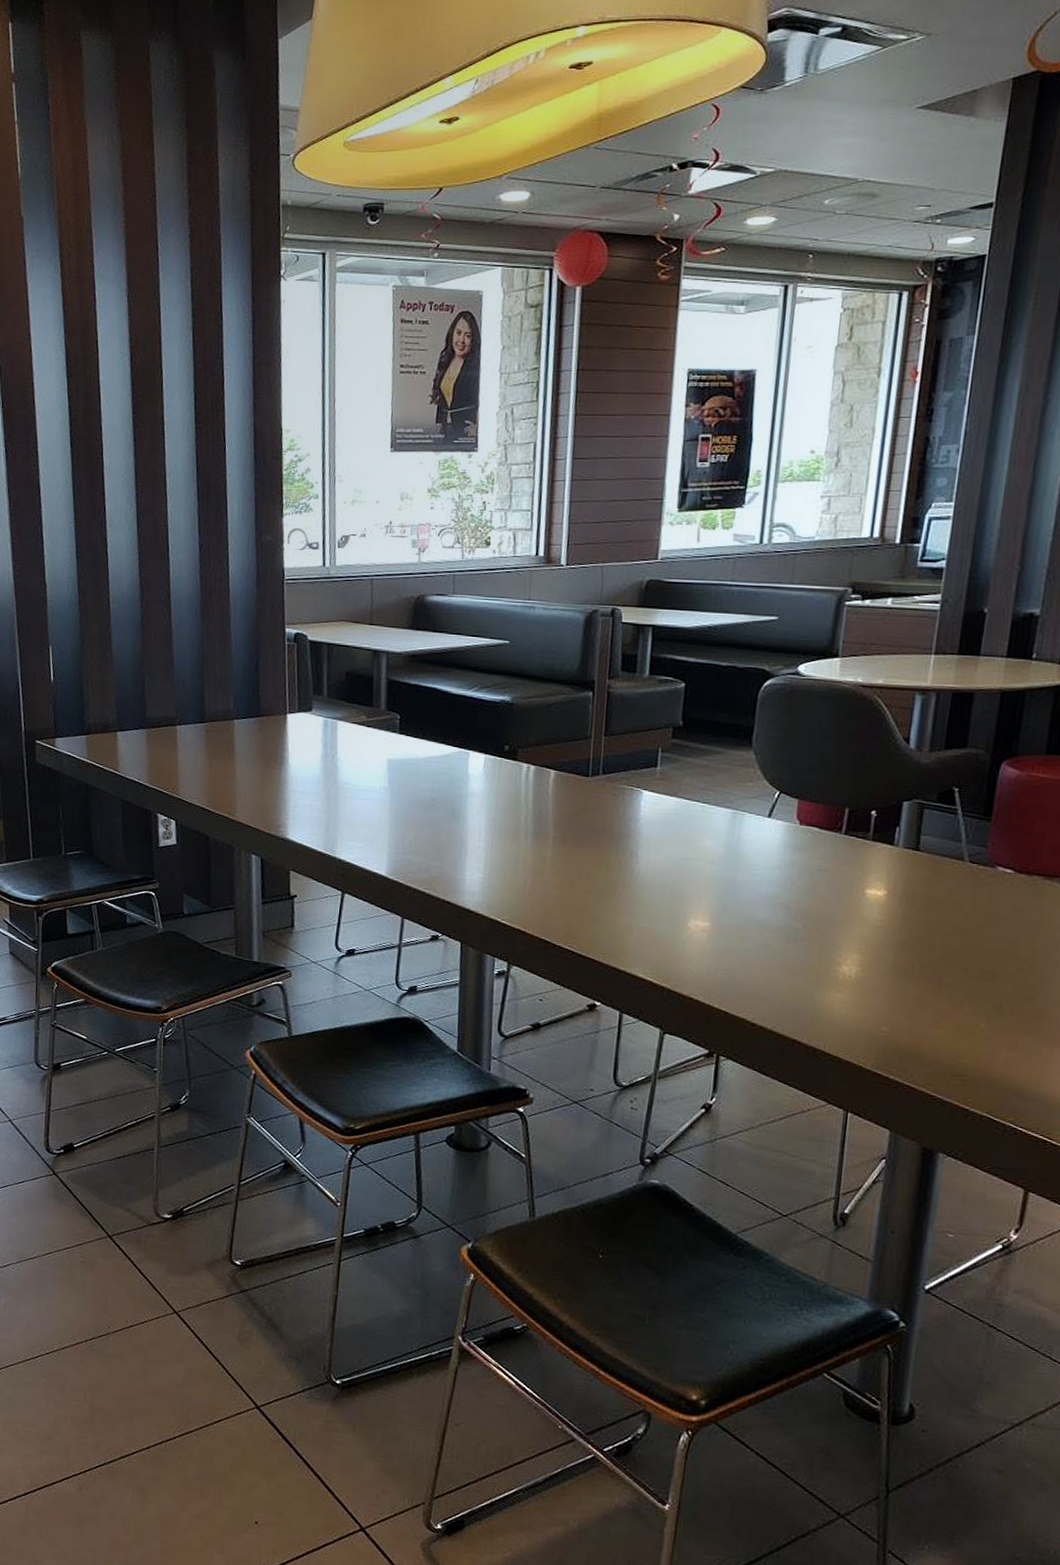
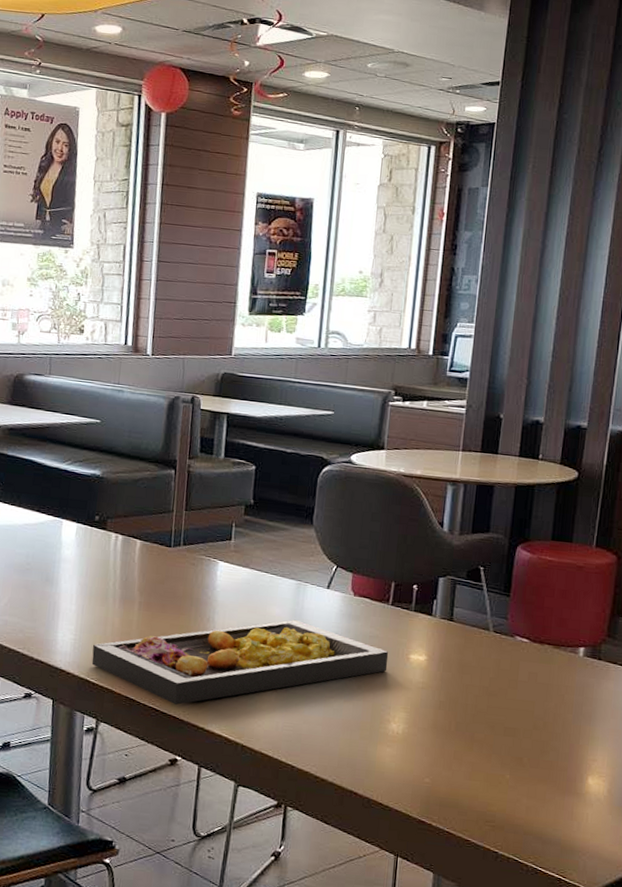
food tray: none [502,853,841,947] -> present [91,620,389,705]

